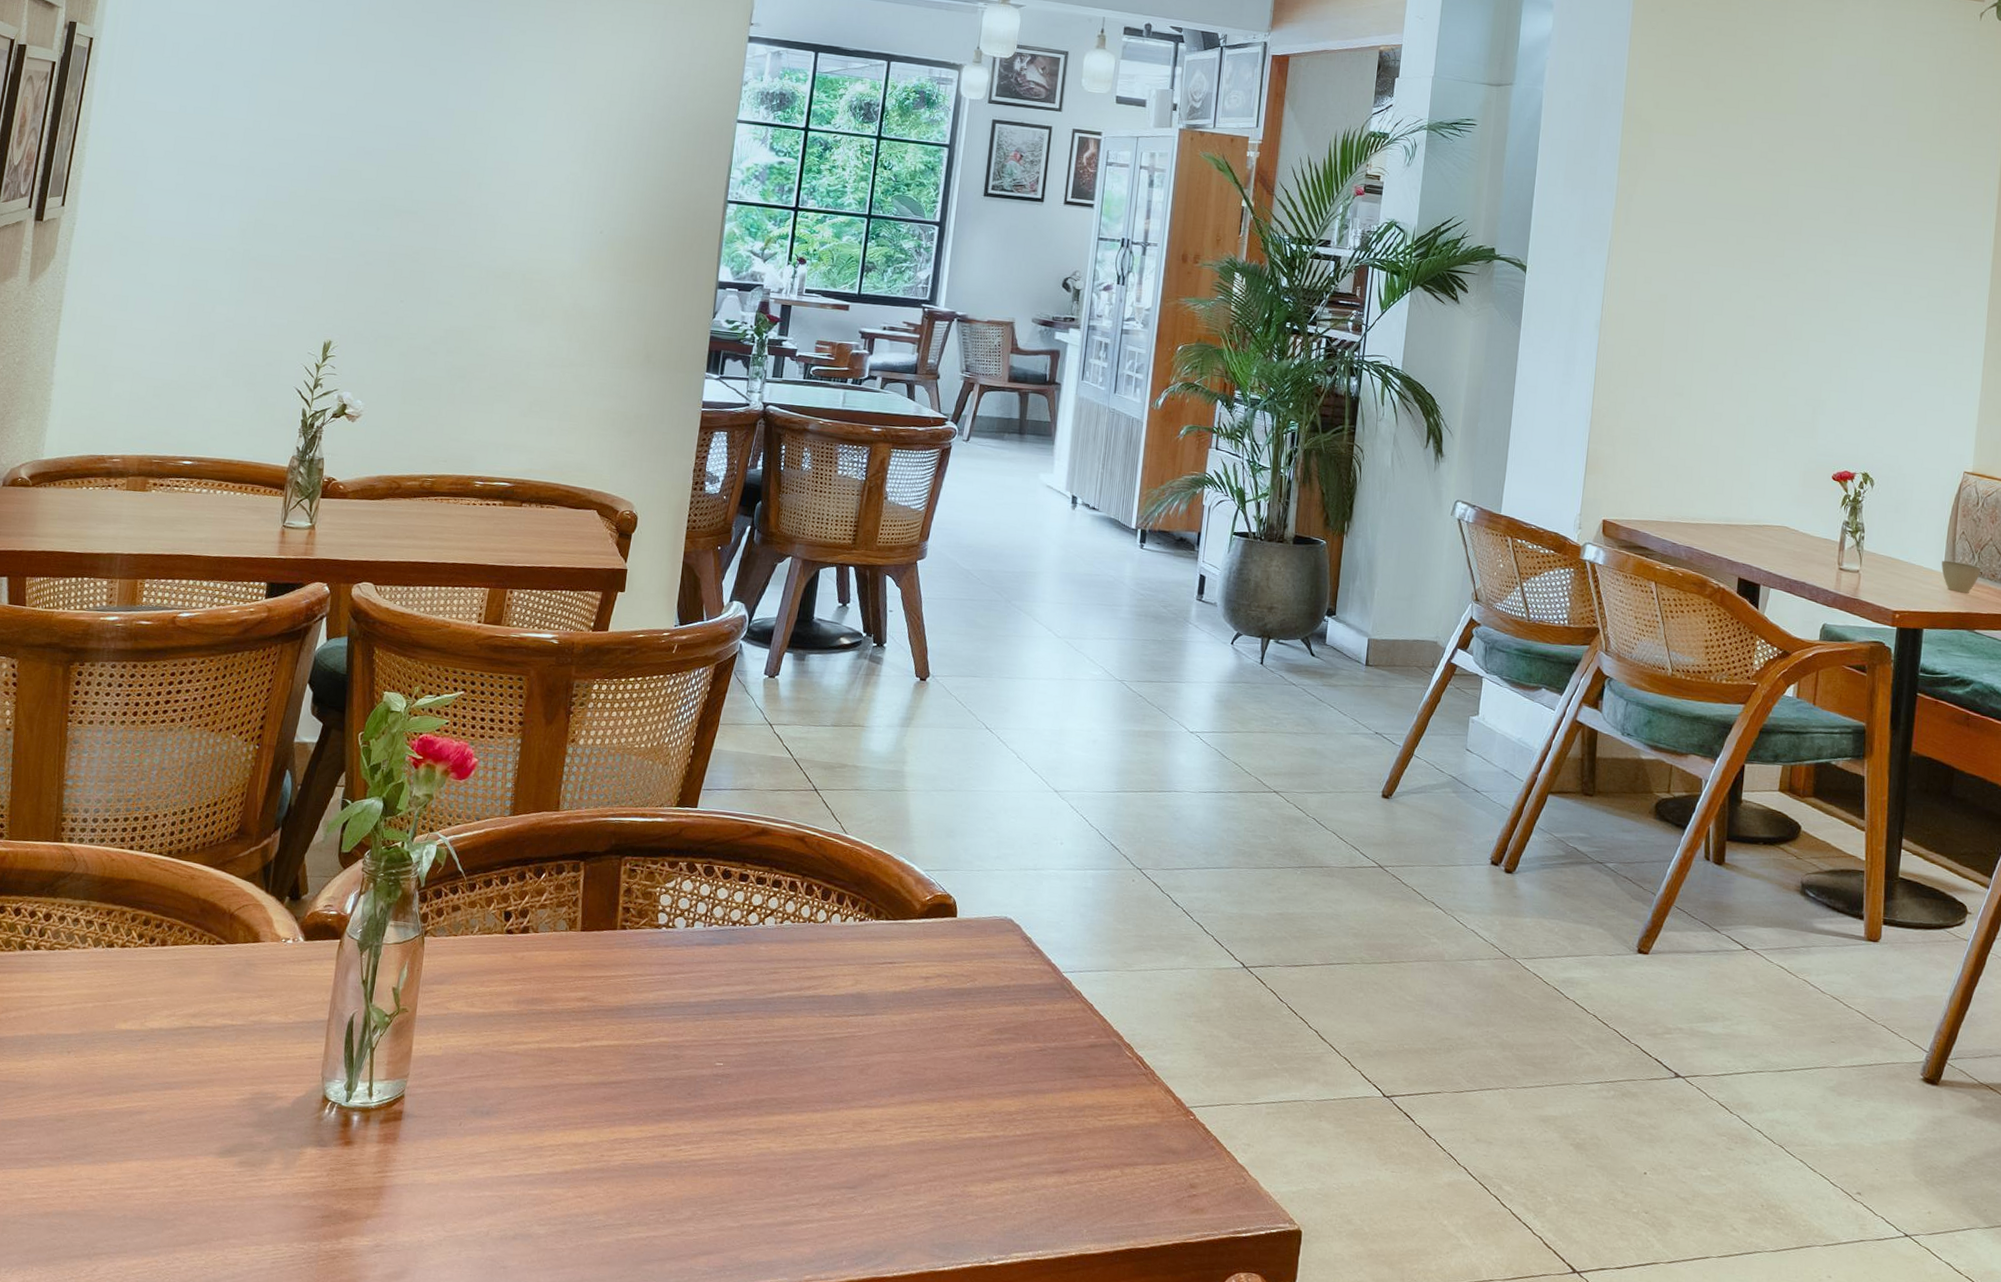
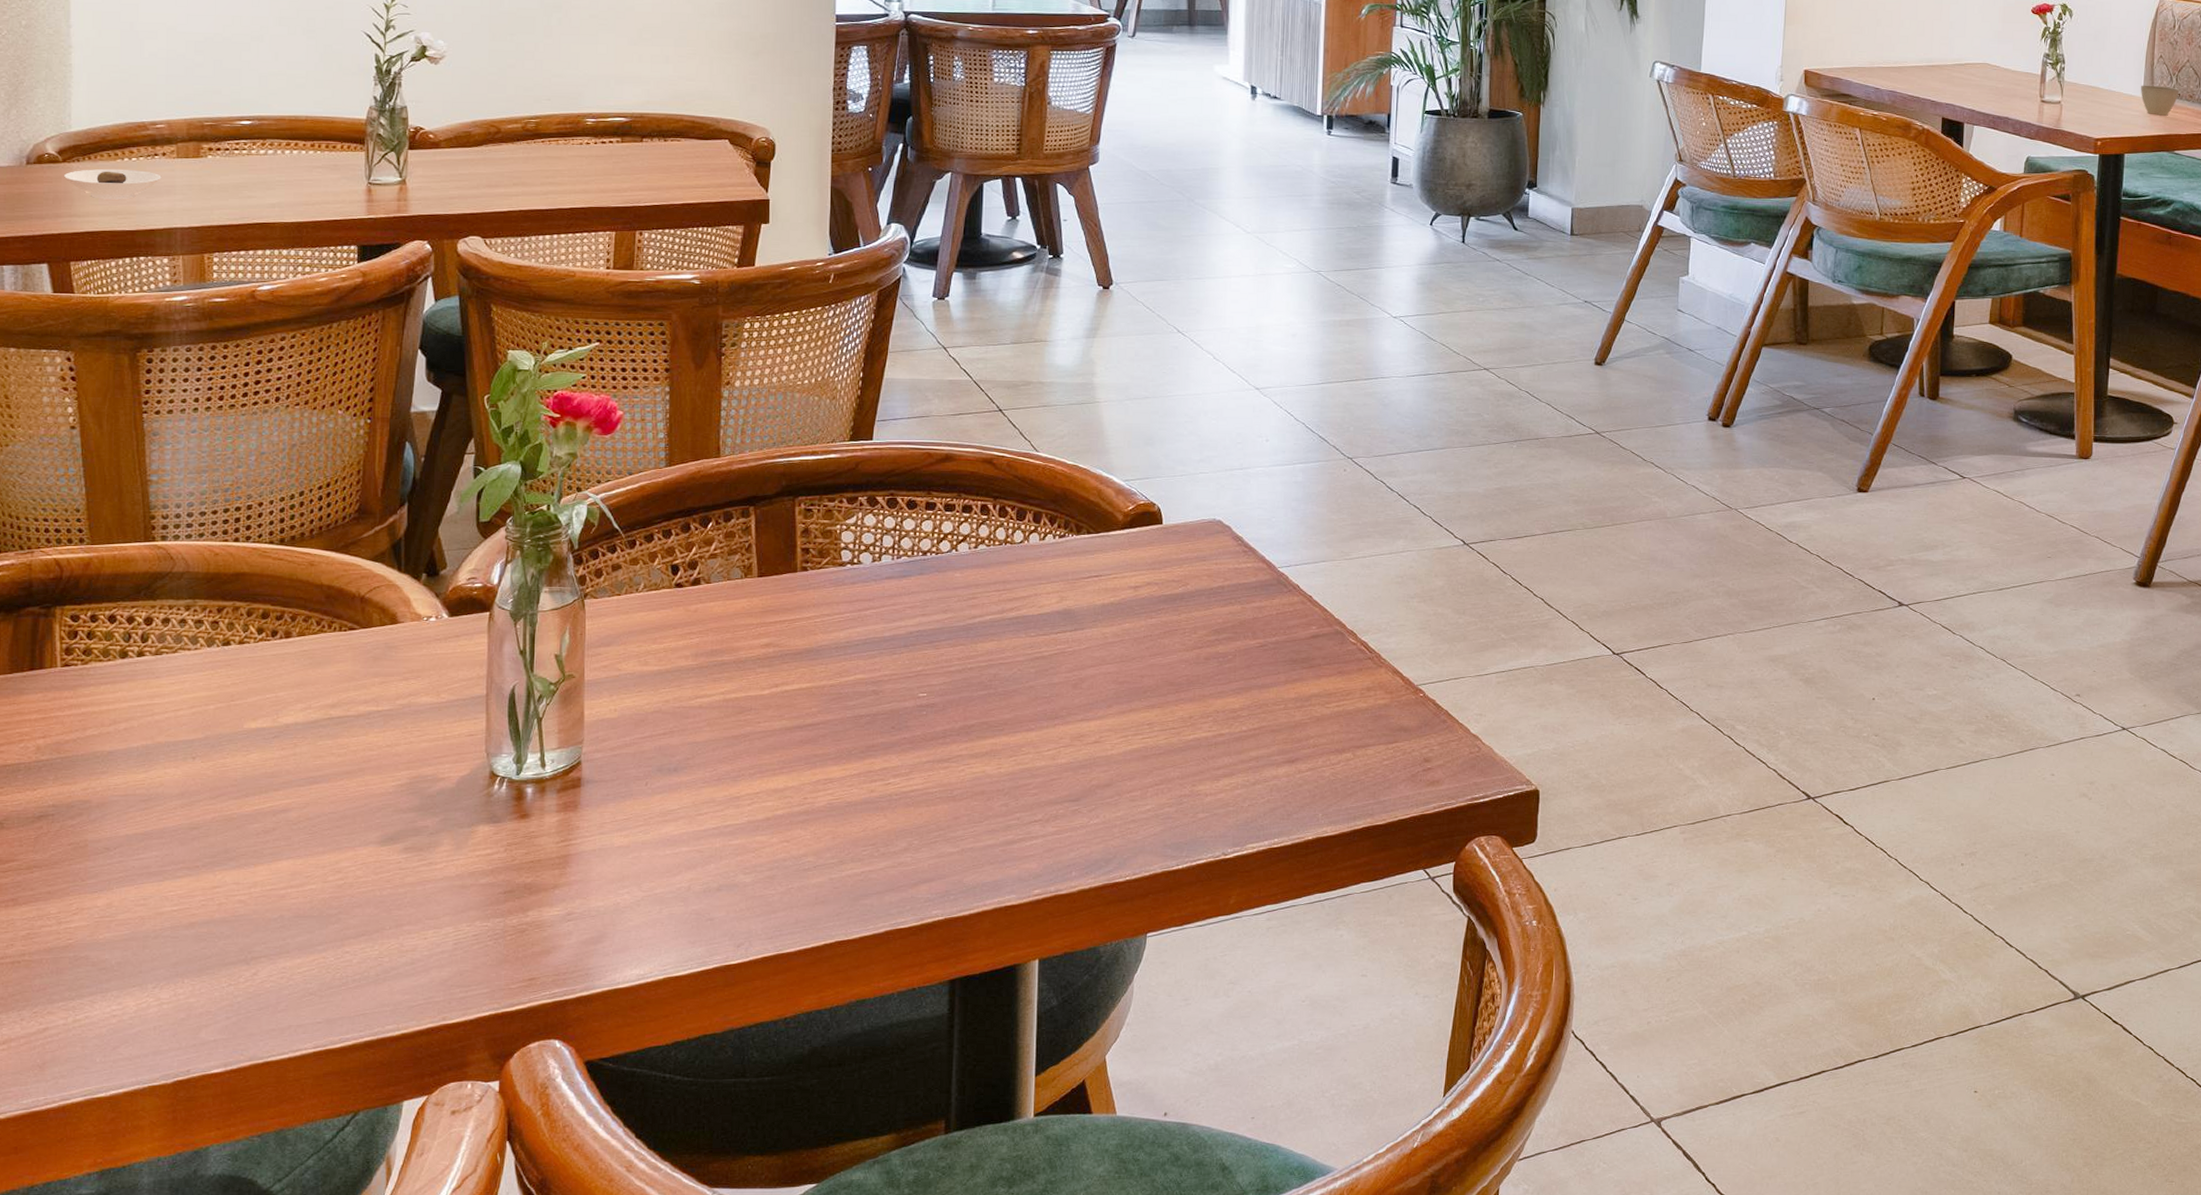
saucer: none [31,494,112,525] -> present [64,168,162,200]

